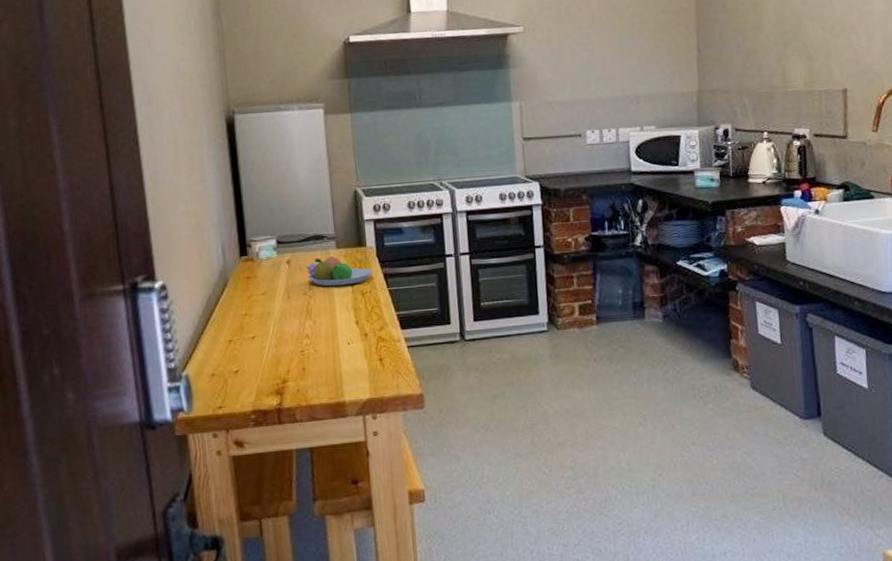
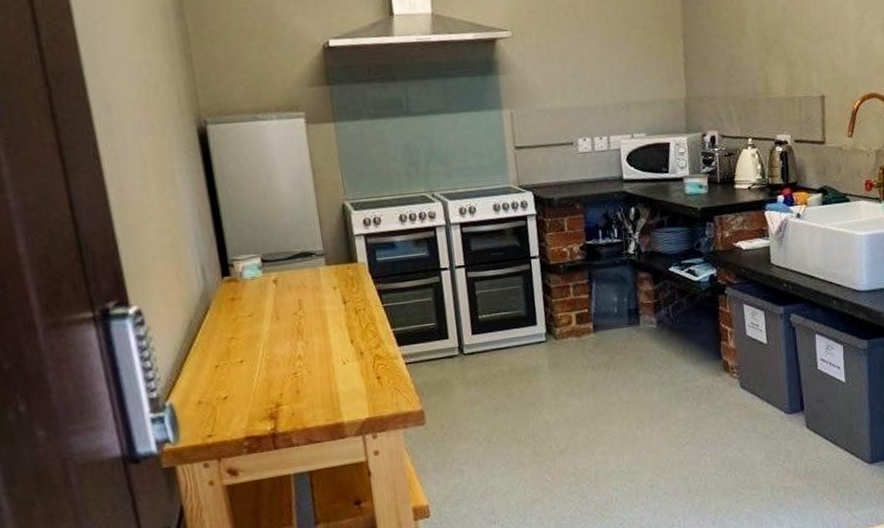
fruit bowl: present [307,256,374,287] -> none [295,274,367,305]

